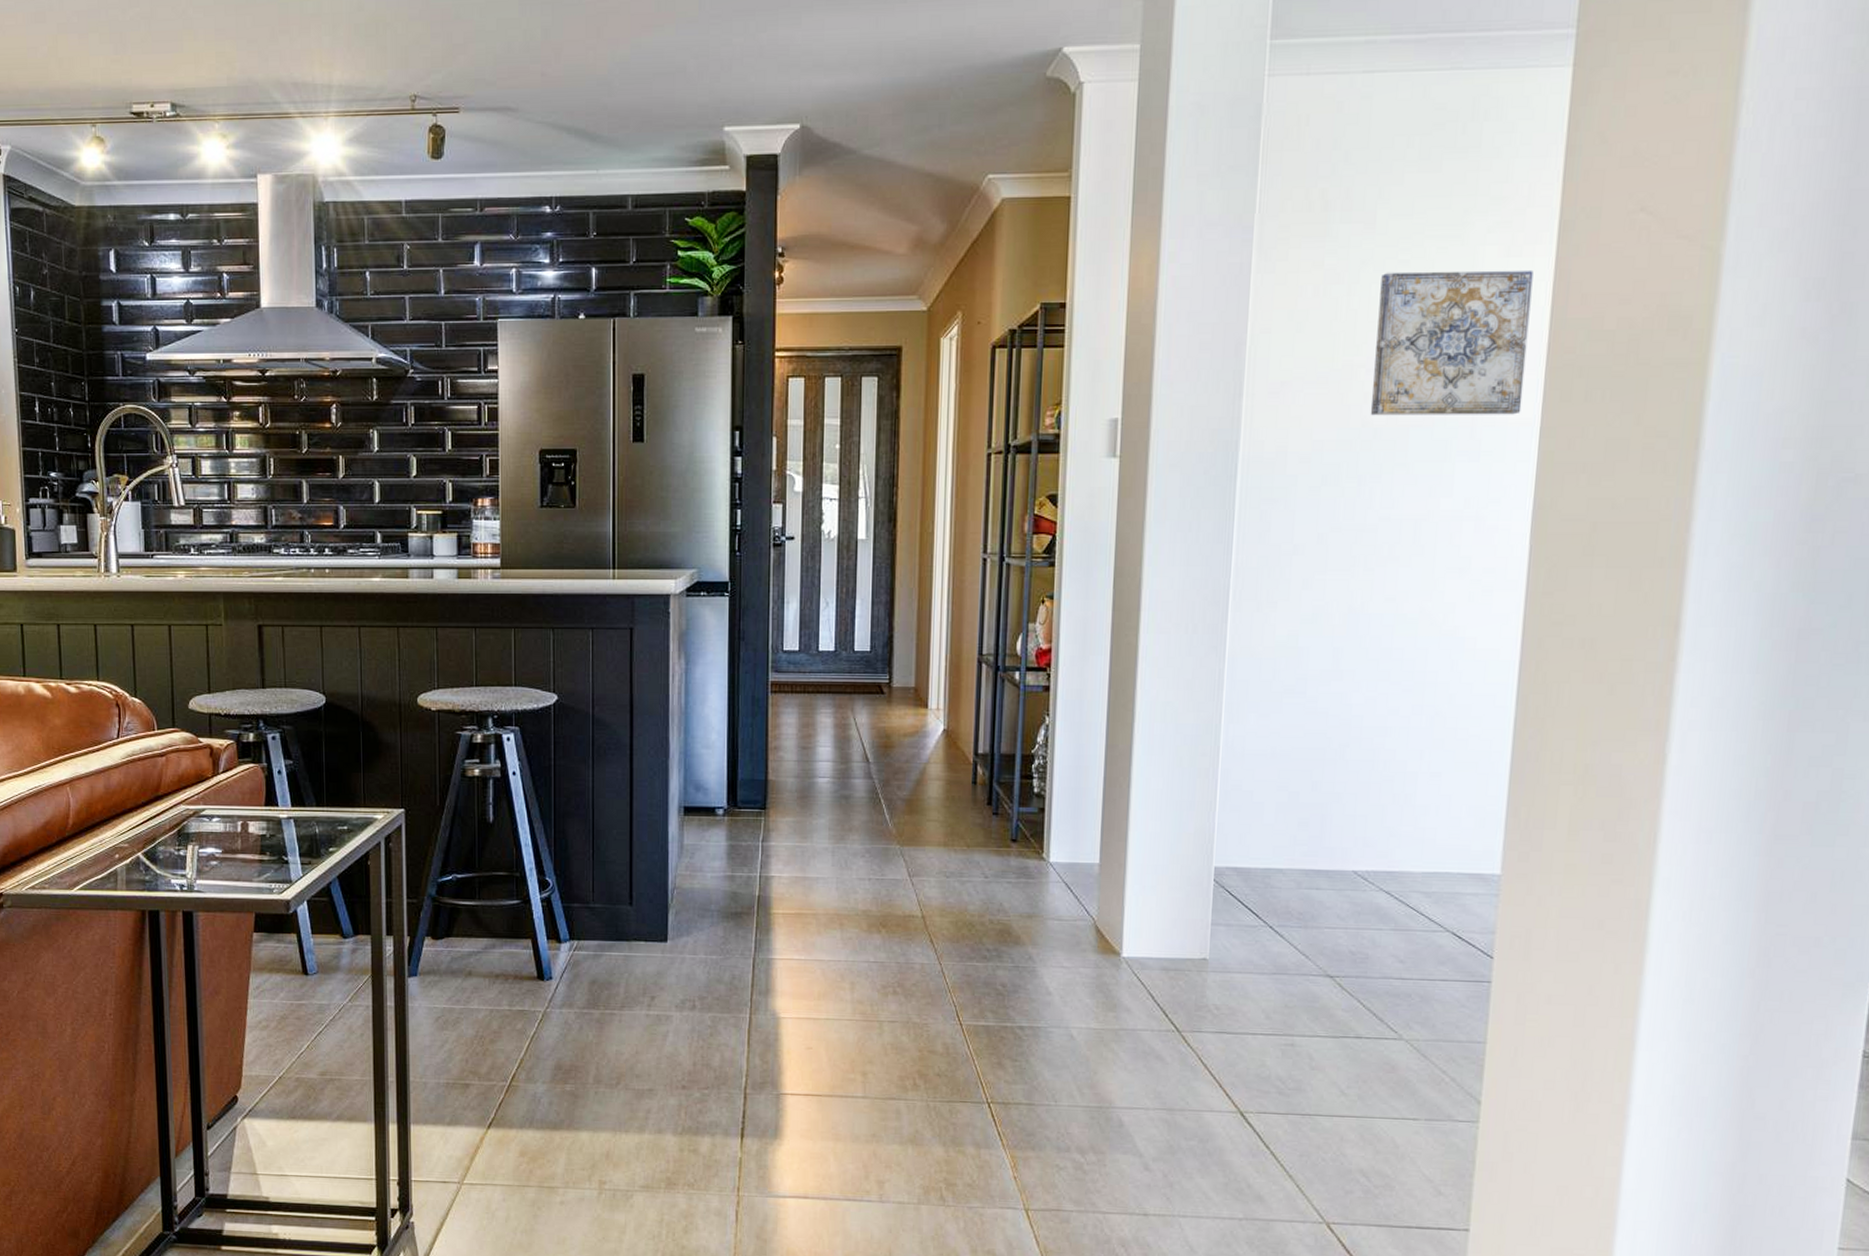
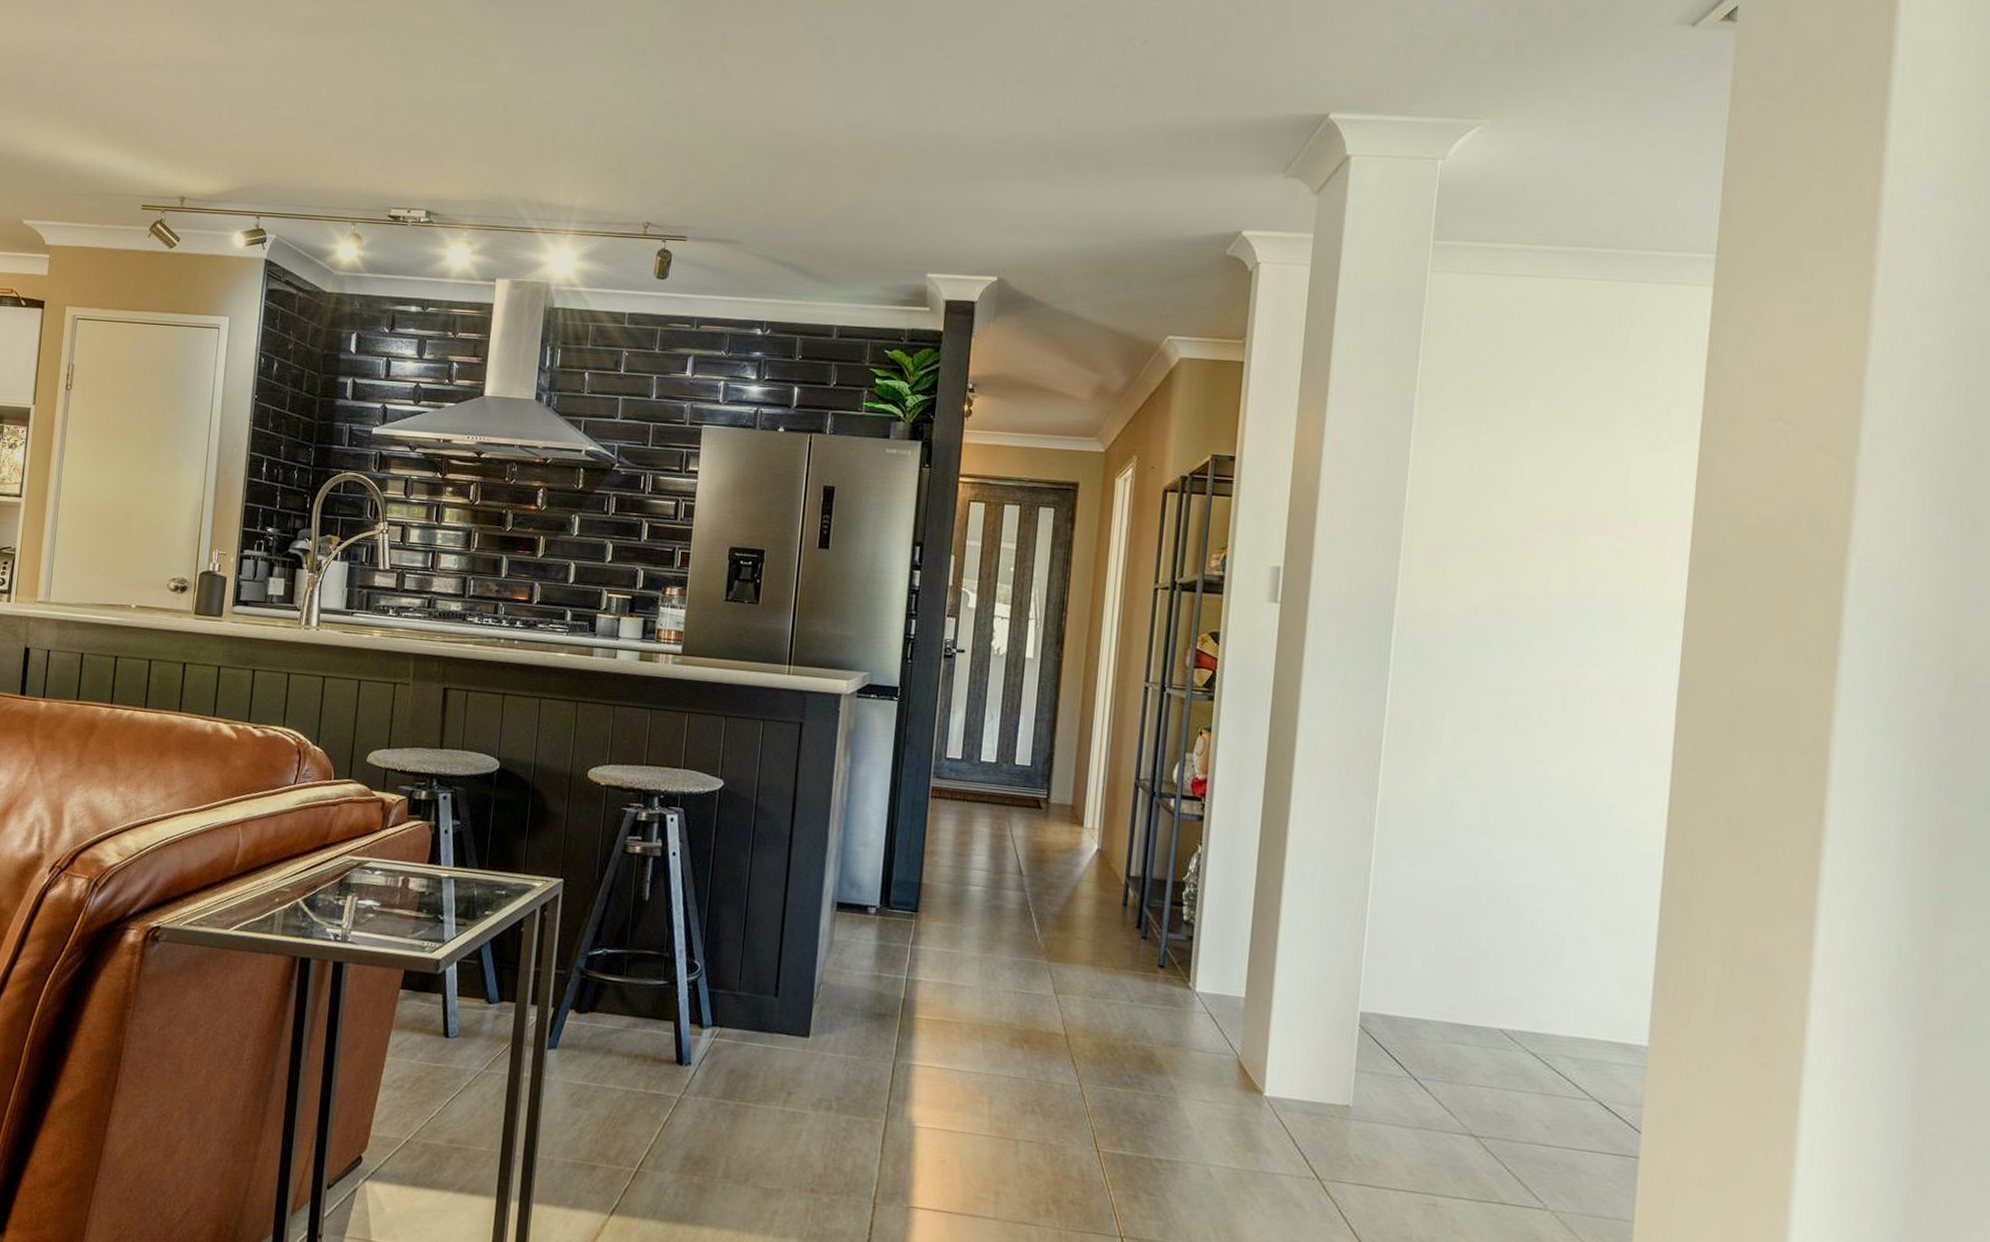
wall art: present [1370,269,1534,416] -> none [1521,454,1678,597]

